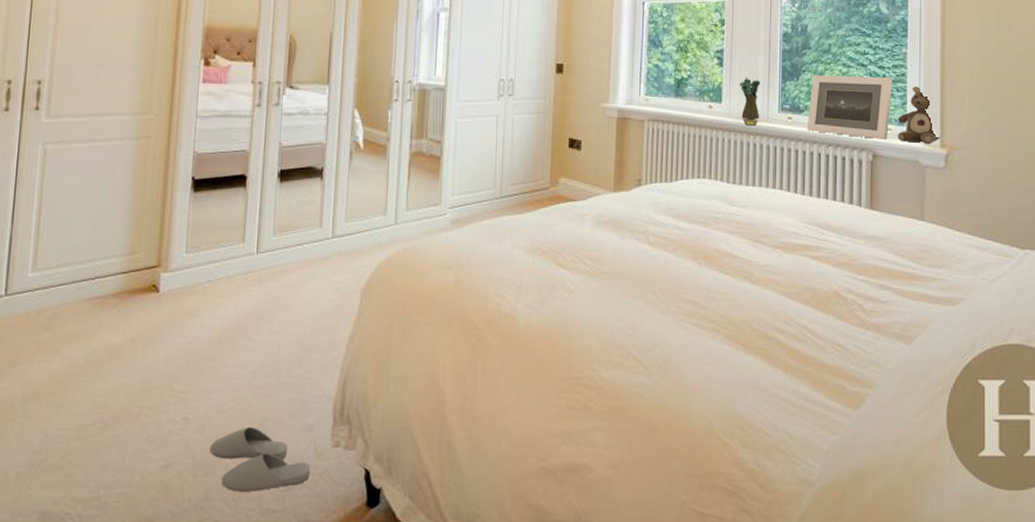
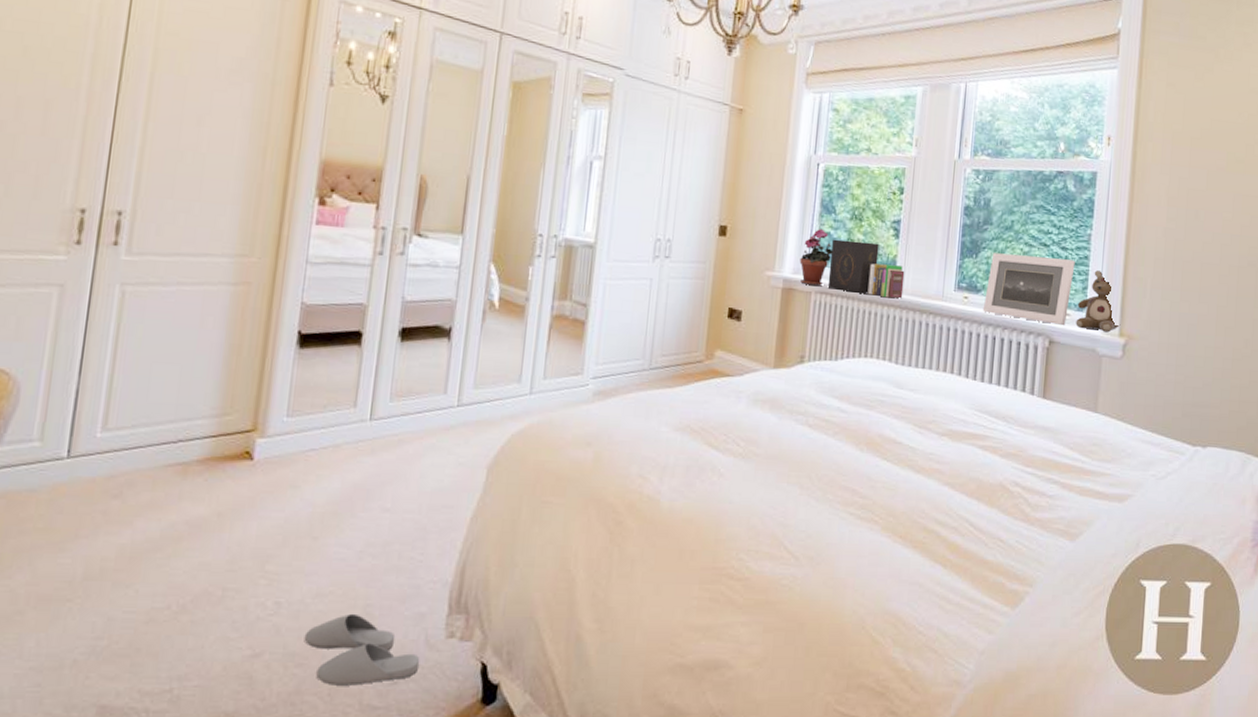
potted plant: none [632,62,662,115] -> present [799,229,833,287]
decorative box: none [659,70,705,120] -> present [827,239,879,295]
books: none [696,91,731,123] -> present [867,263,905,299]
vase: present [739,76,760,126] -> none [915,250,938,304]

